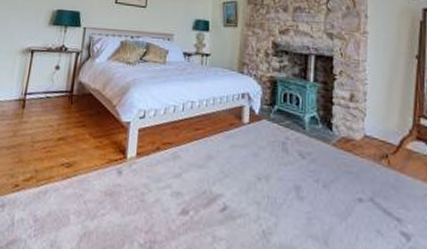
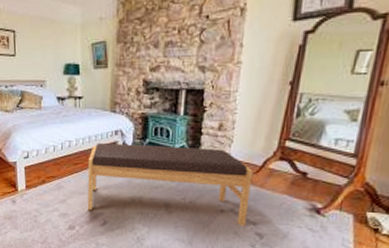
bench: none [206,106,390,222] -> present [88,143,253,226]

